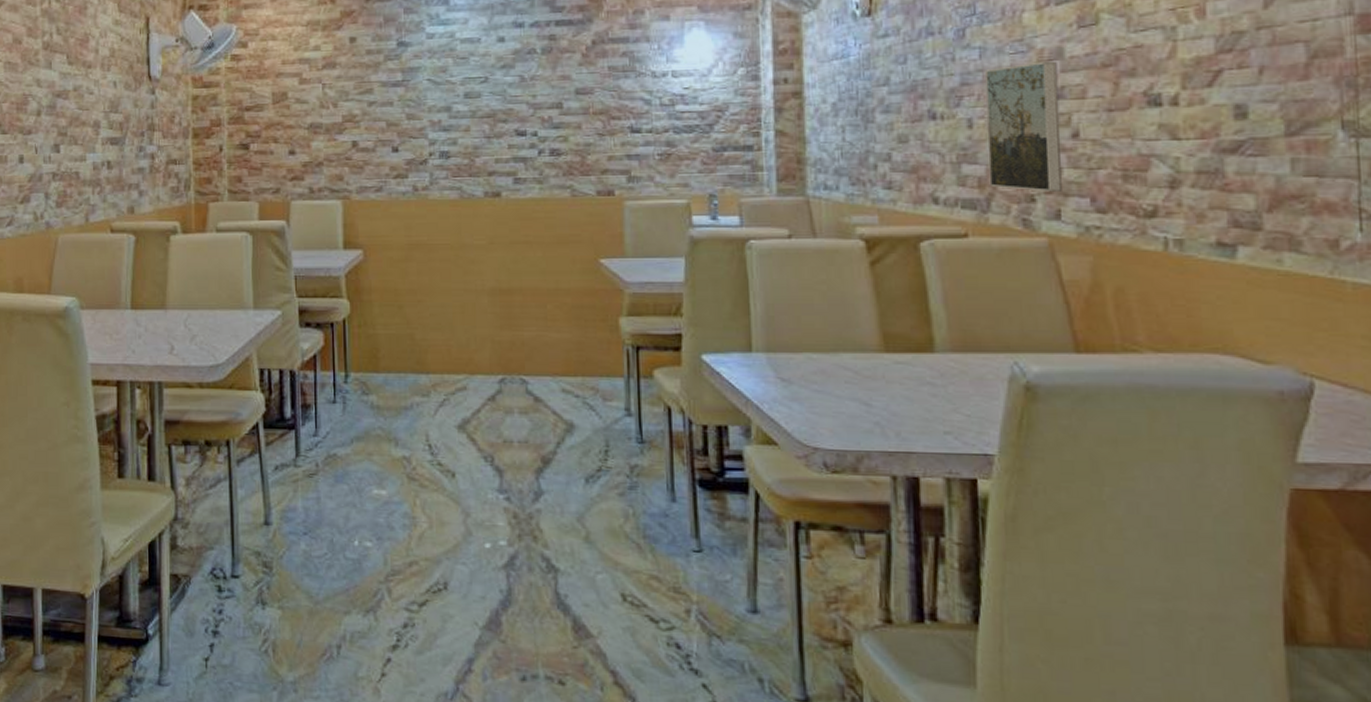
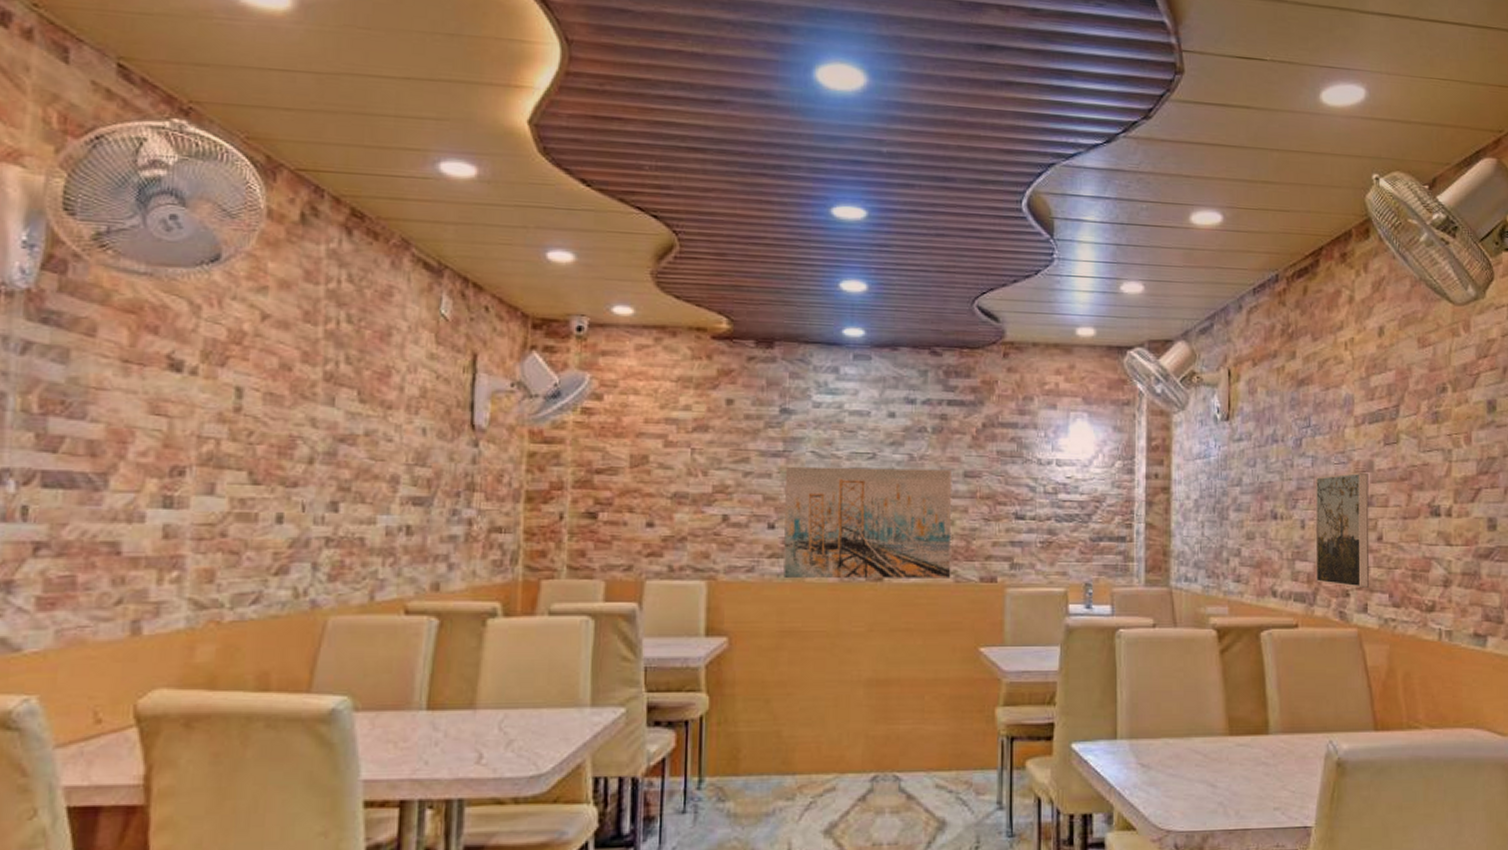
wall art: none [404,88,567,197] -> present [783,466,953,579]

